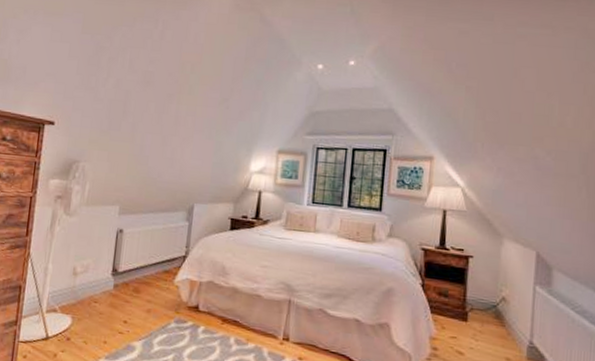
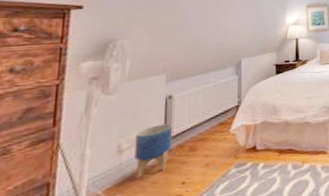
planter: none [86,256,120,305] -> present [134,123,172,179]

